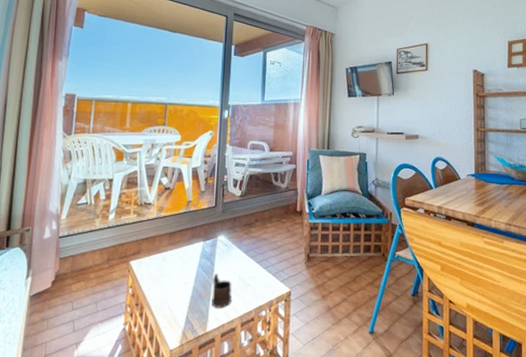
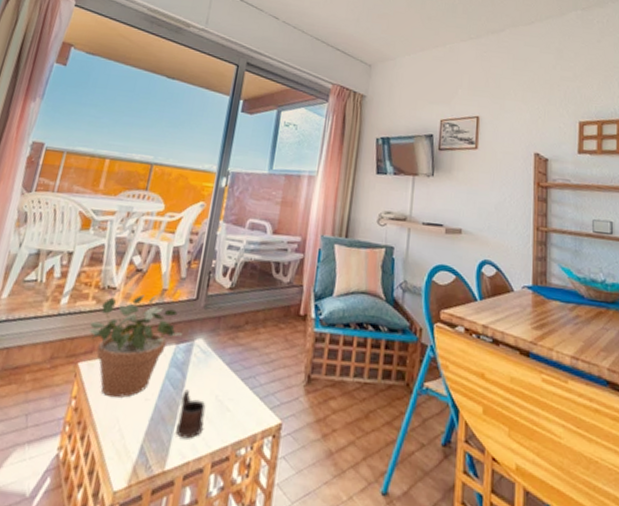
potted plant: none [133,206,207,285] -> present [88,294,182,398]

